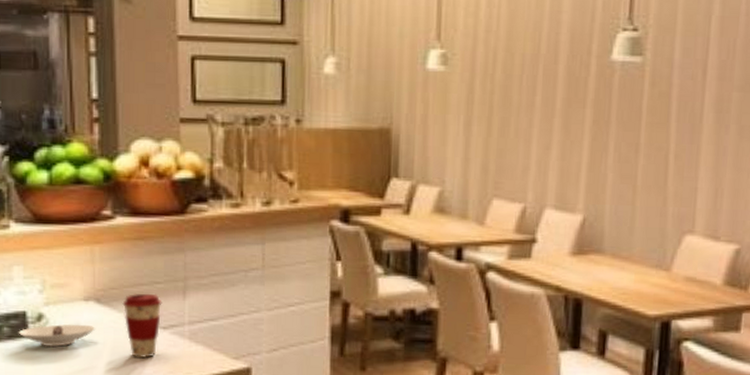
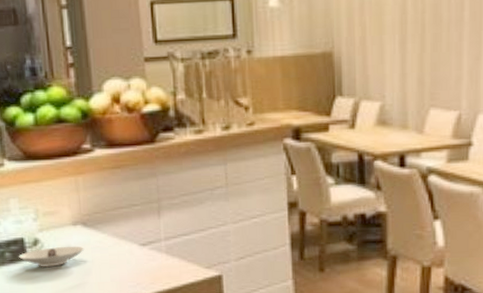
coffee cup: present [122,293,162,359] -> none [106,215,140,273]

